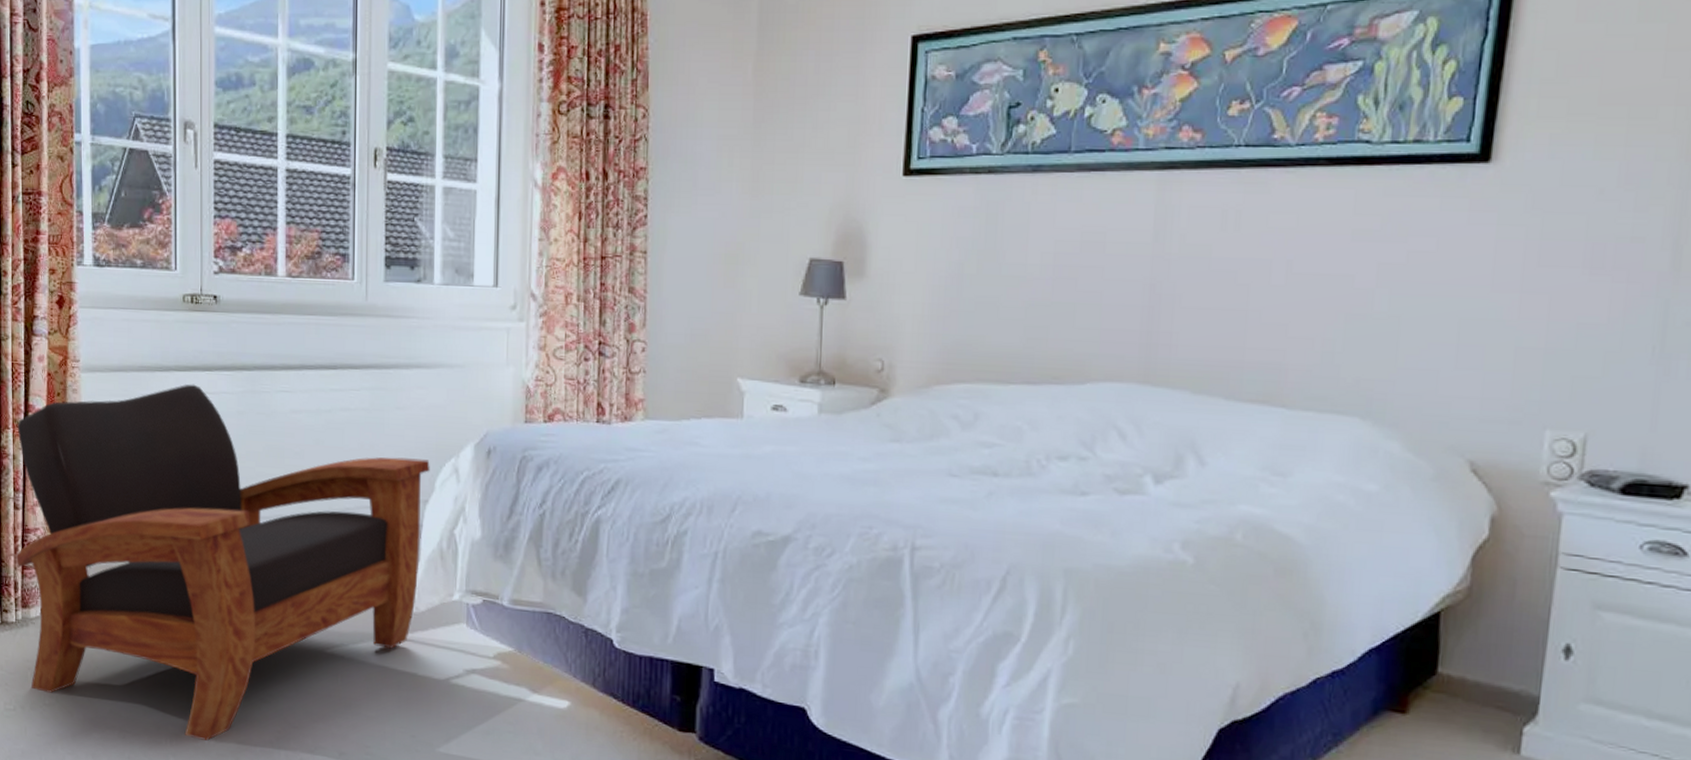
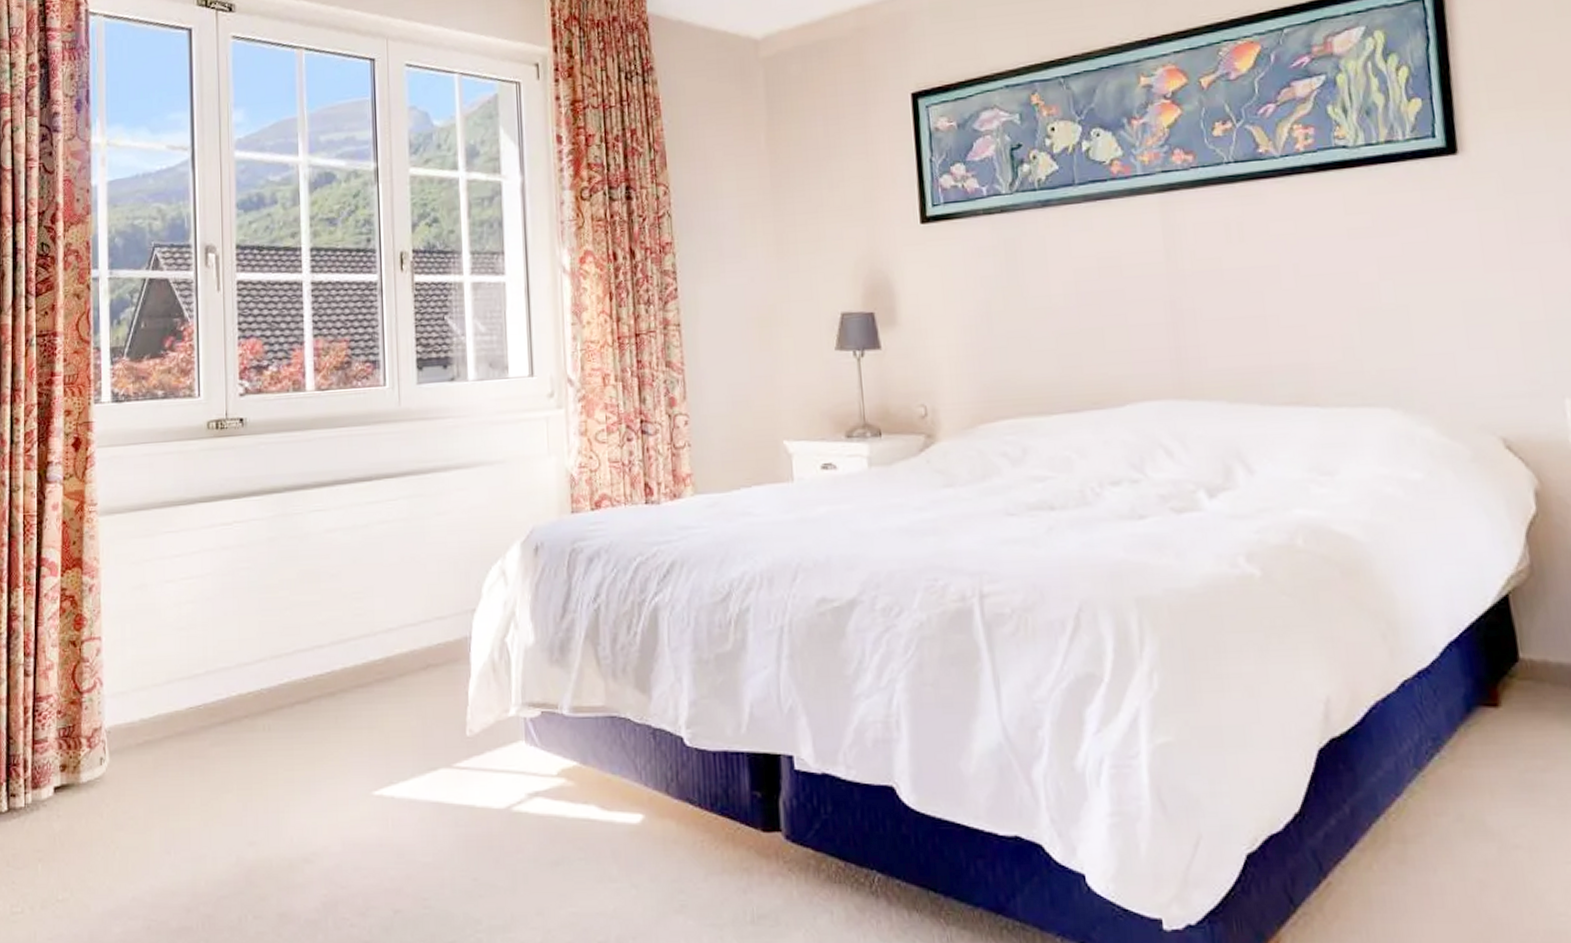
armchair: present [16,384,430,741] -> none [25,514,476,918]

